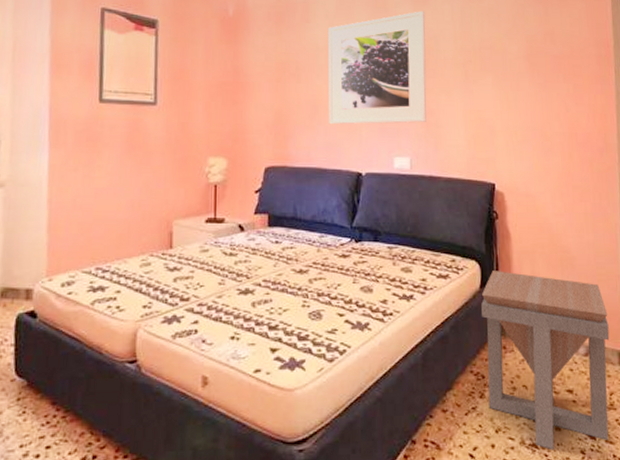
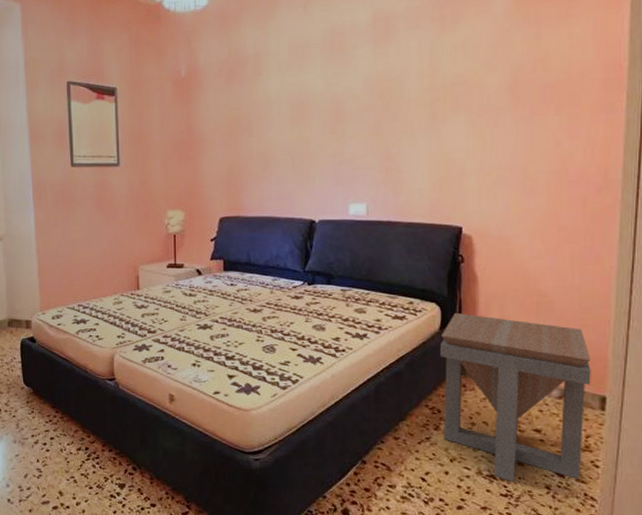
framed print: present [328,11,427,125] -> none [281,50,388,175]

